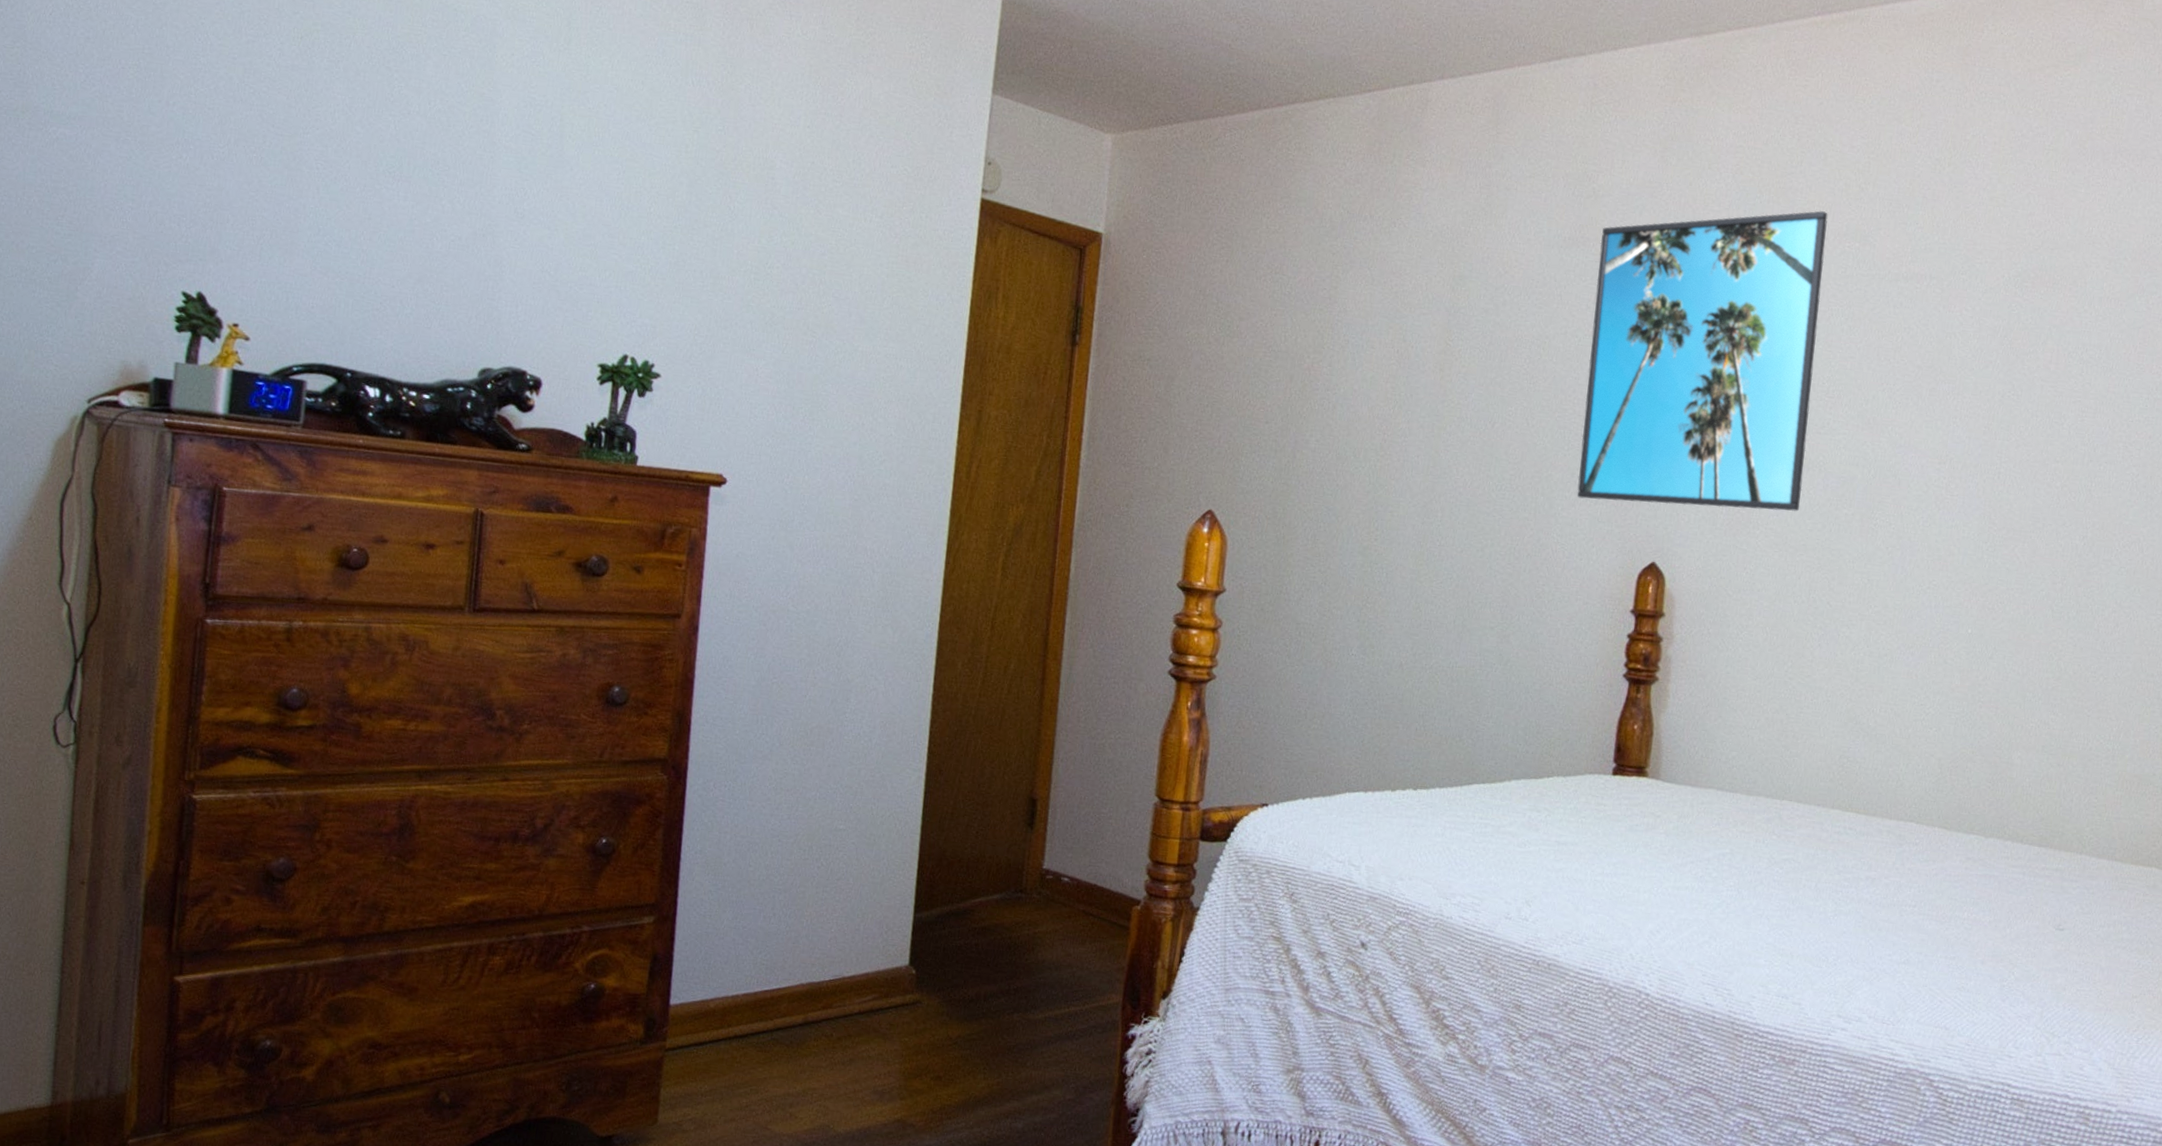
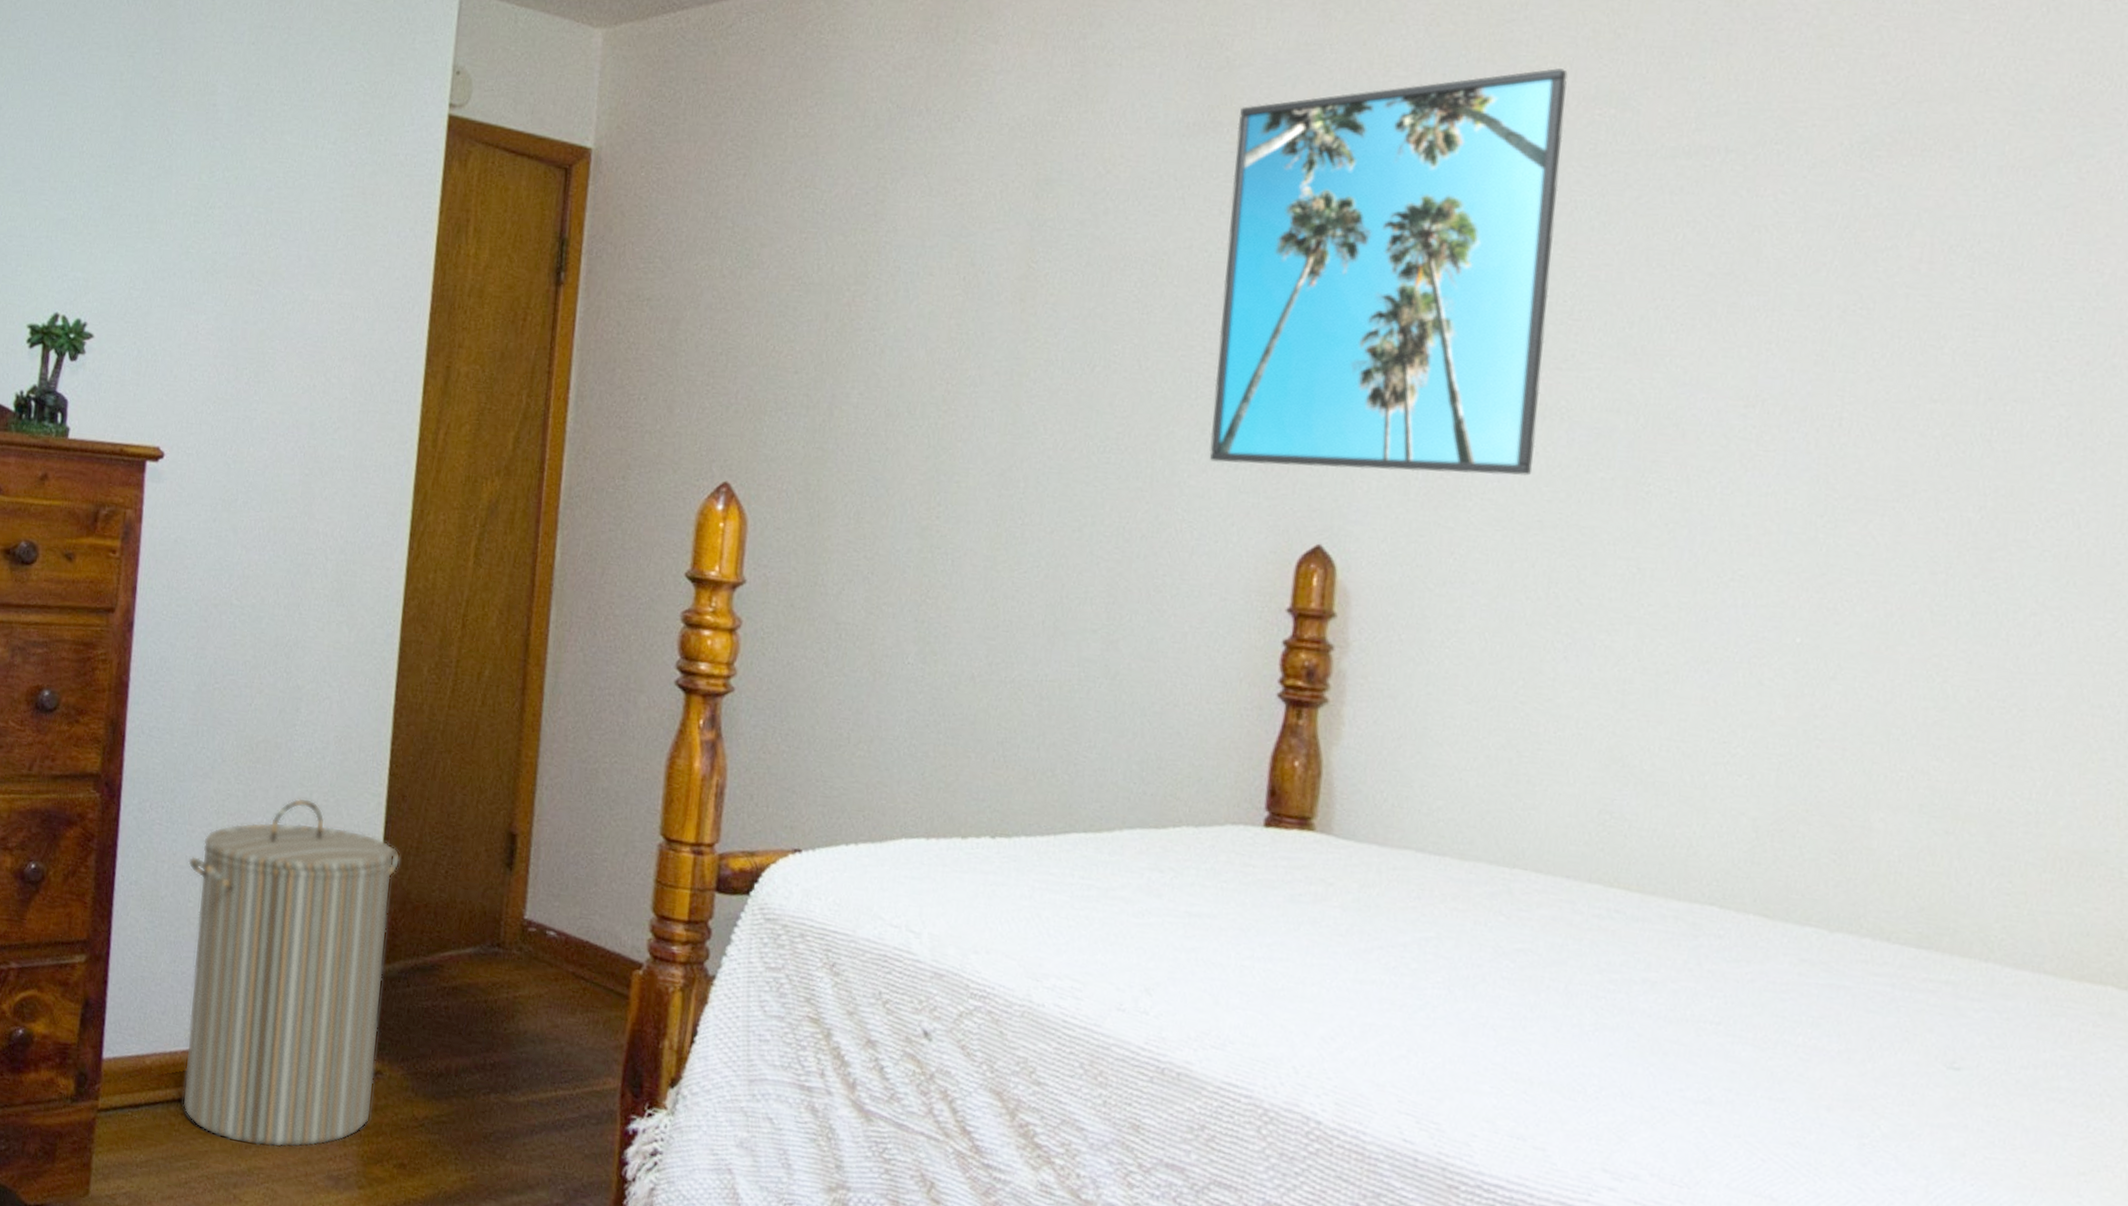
laundry hamper: none [743,774,938,1071] -> present [182,797,401,1148]

